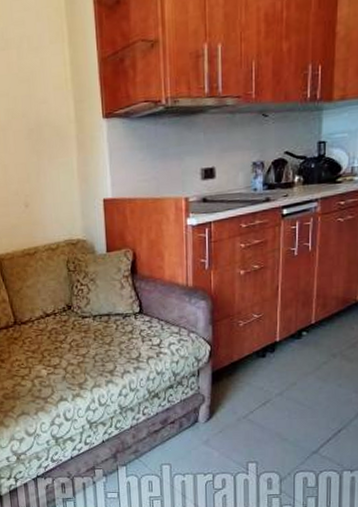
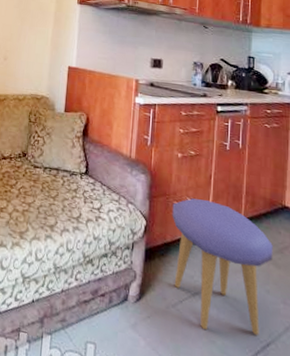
stool: none [237,312,345,432] -> present [172,198,273,335]

